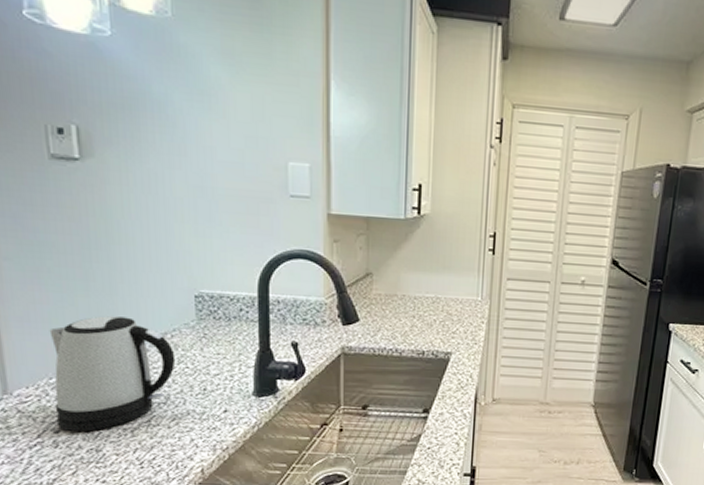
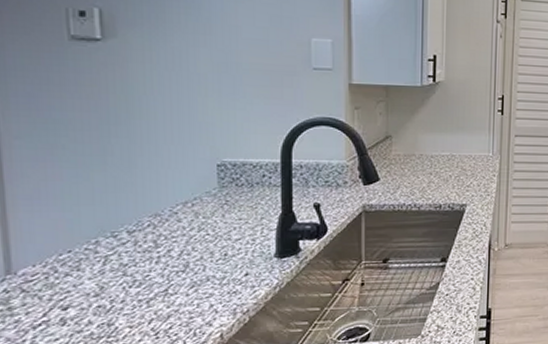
kettle: present [49,316,176,432] -> none [61,189,196,307]

